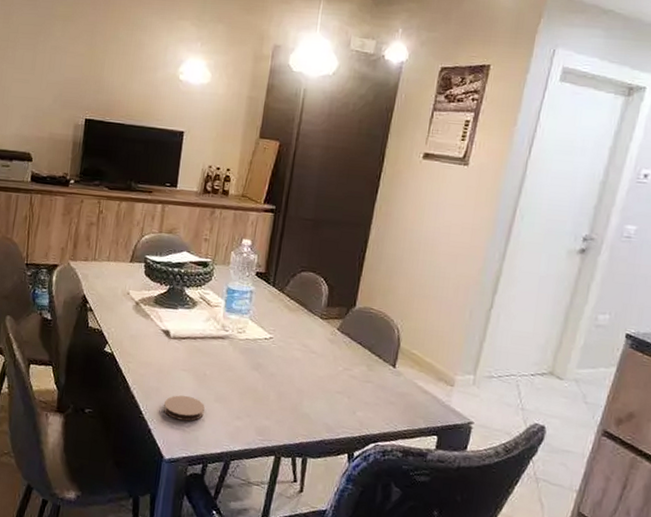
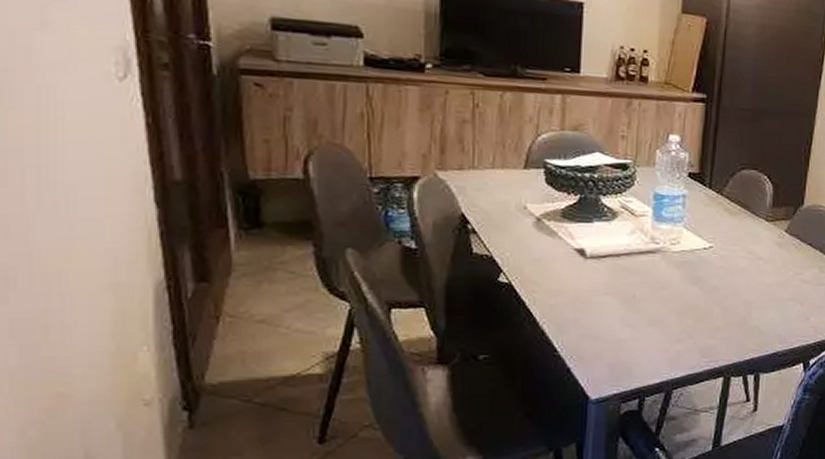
coaster: present [164,395,205,421] -> none [585,324,637,353]

